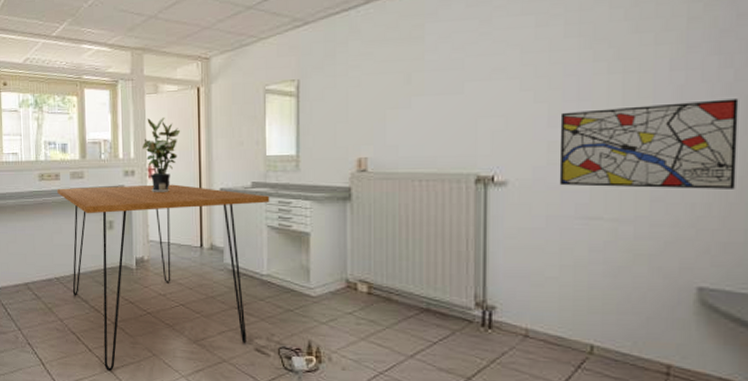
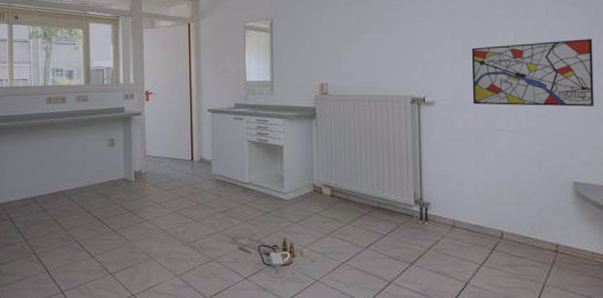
dining table: present [57,184,270,371] -> none [63,106,250,275]
potted plant: present [142,118,181,192] -> none [141,49,174,113]

